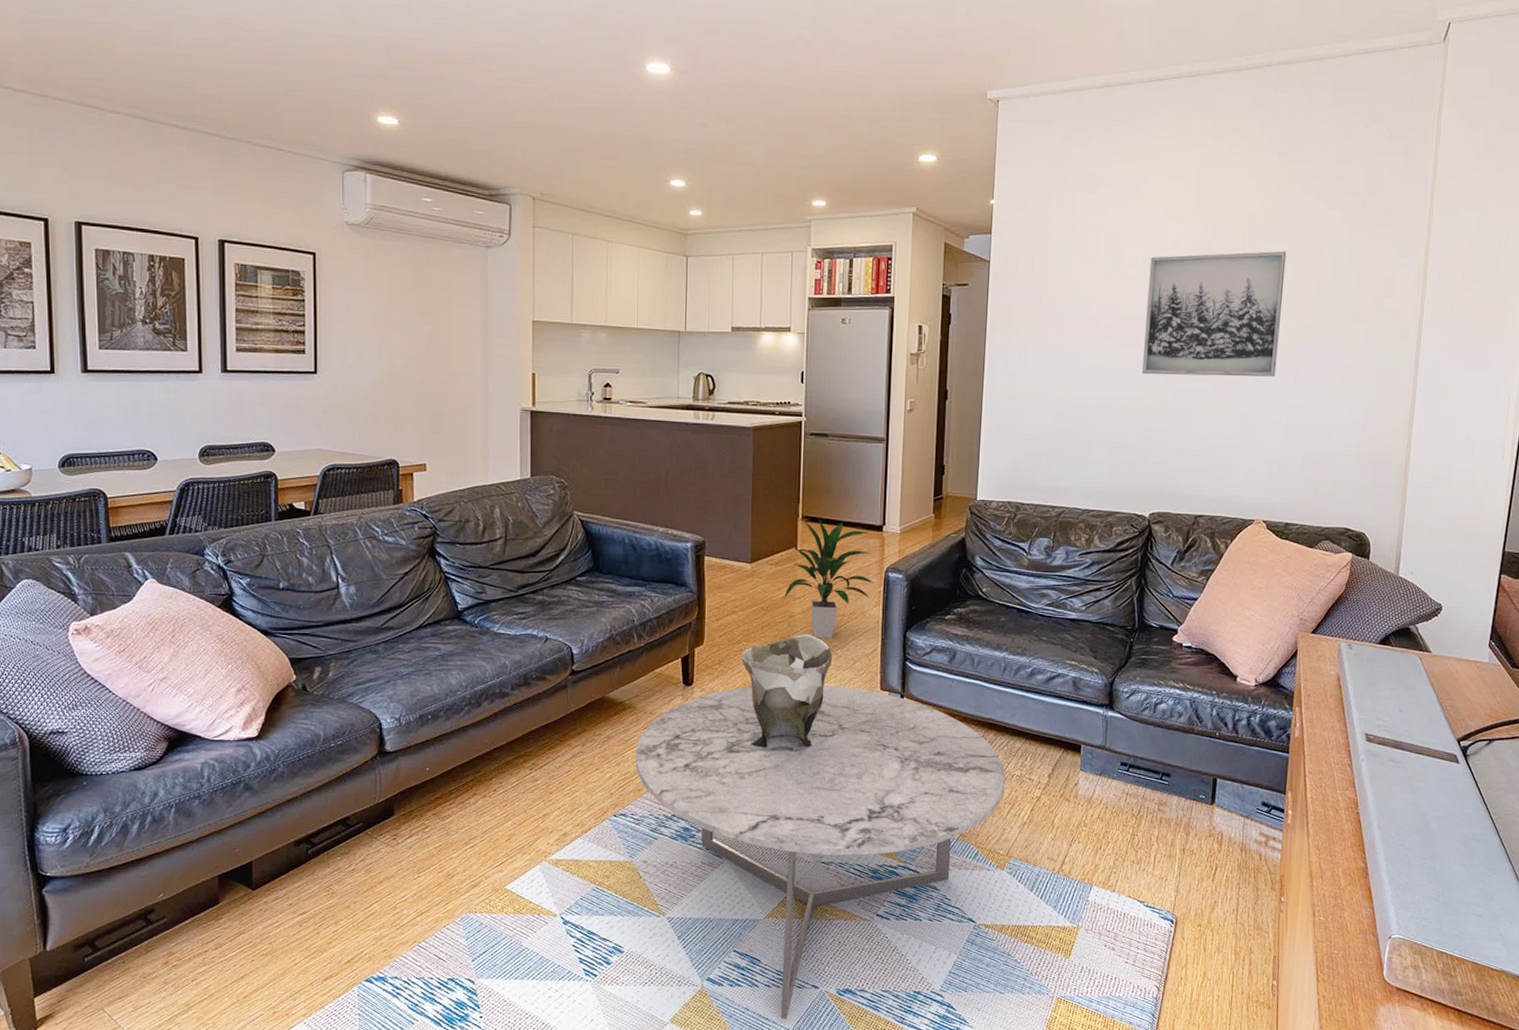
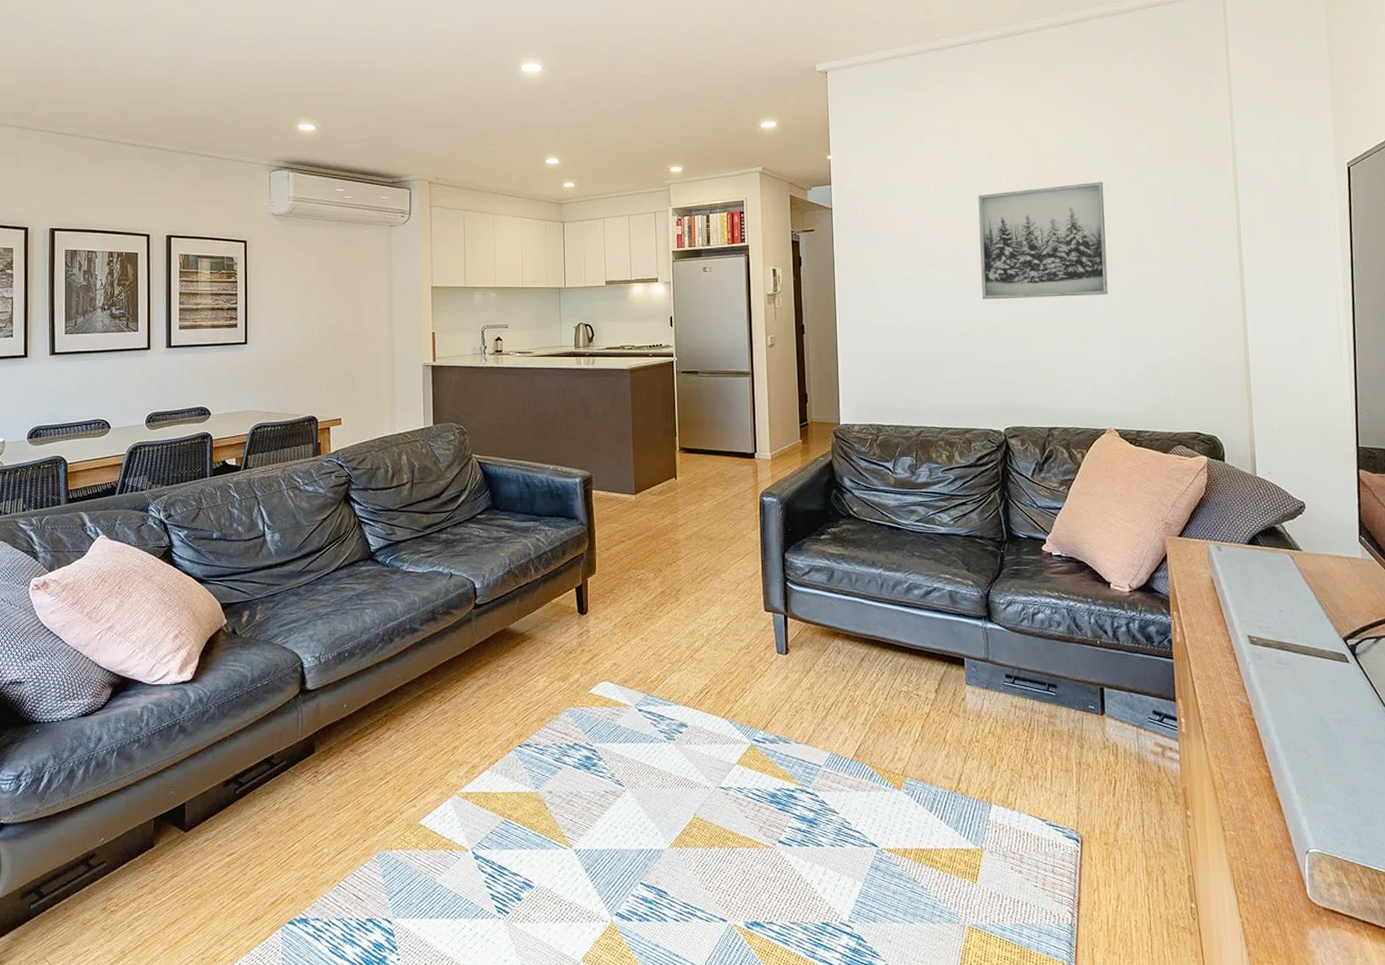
coffee table: present [635,684,1006,1020] -> none [537,608,894,956]
vase: present [741,634,832,748] -> none [631,560,716,673]
indoor plant: present [783,519,874,639] -> none [666,450,751,563]

